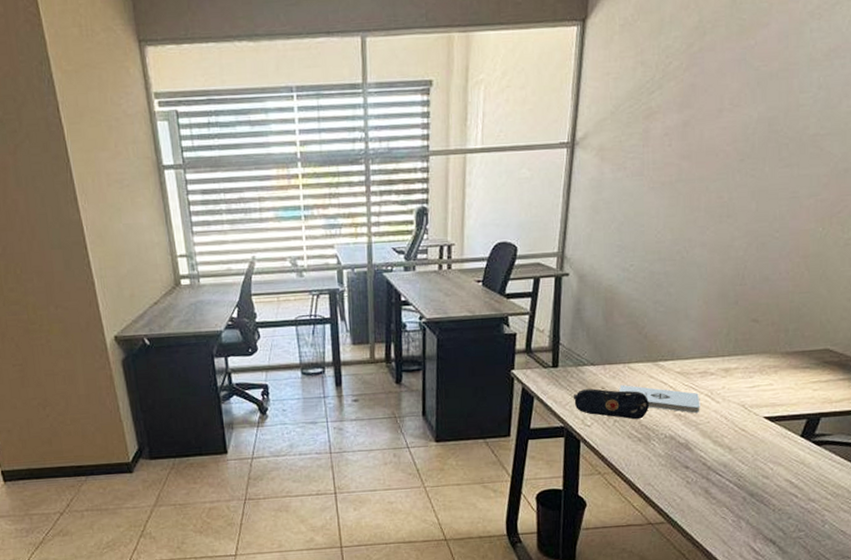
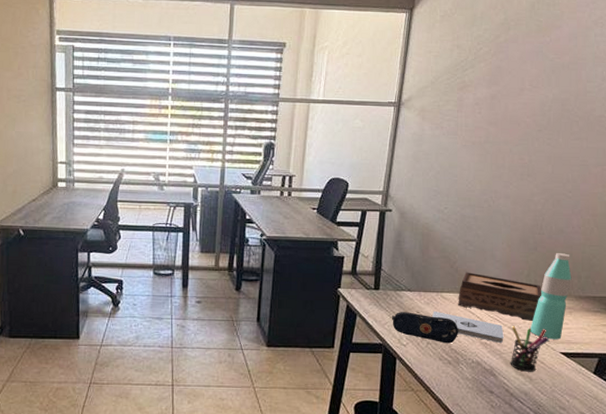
tissue box: none [648,337,744,386] -> present [458,272,542,321]
pen holder: none [707,393,752,442] -> present [510,326,550,372]
water bottle: none [730,304,778,404] -> present [531,253,572,340]

